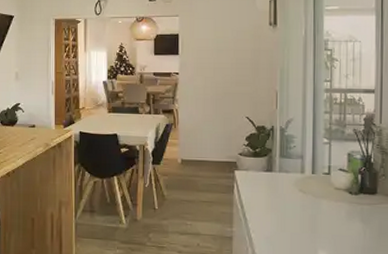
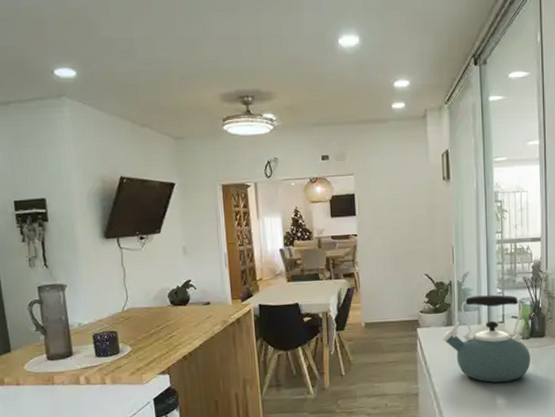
kettle: none [261,143,359,238] -> present [442,294,530,383]

